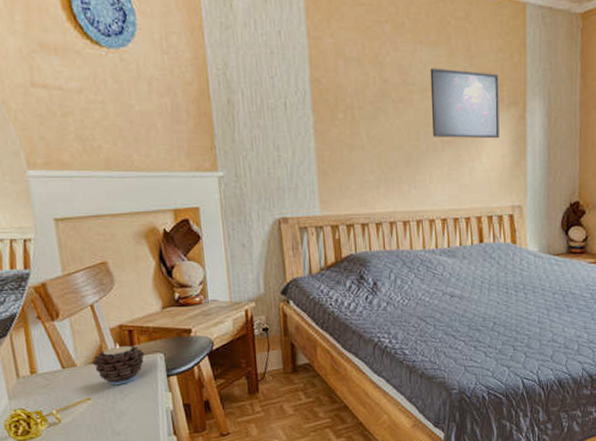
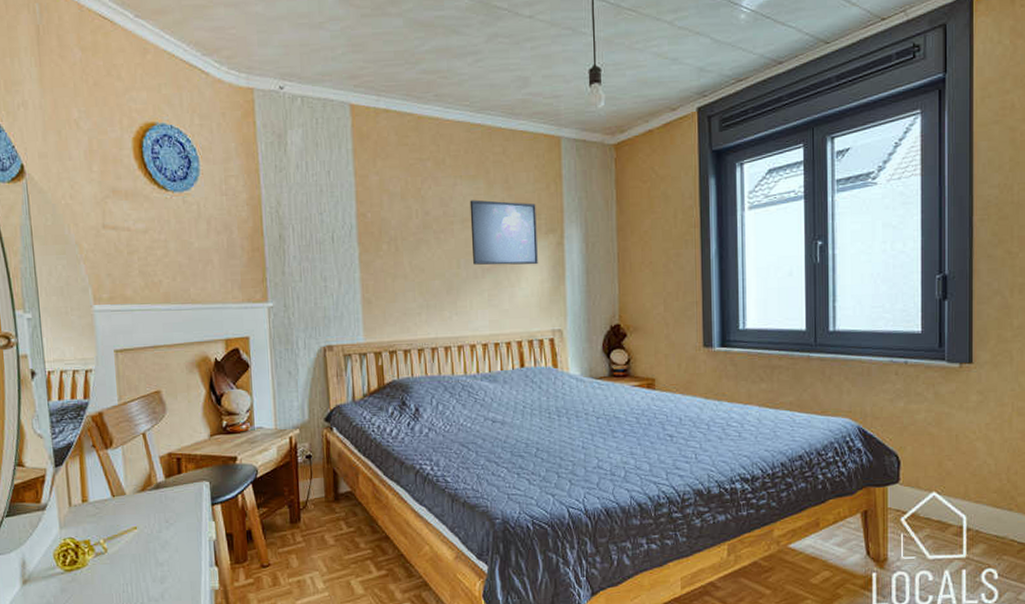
candle: present [92,343,145,385] -> none [140,471,191,514]

